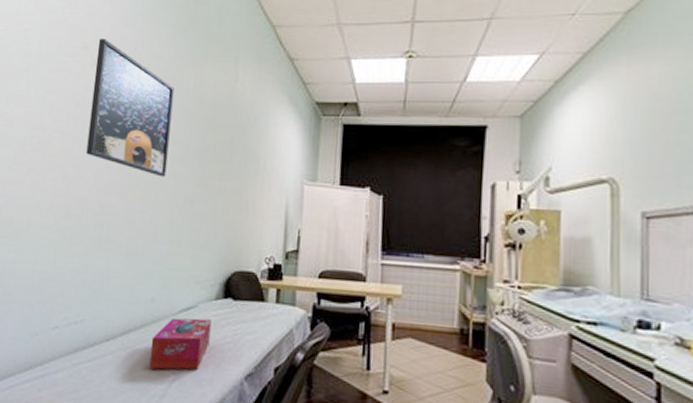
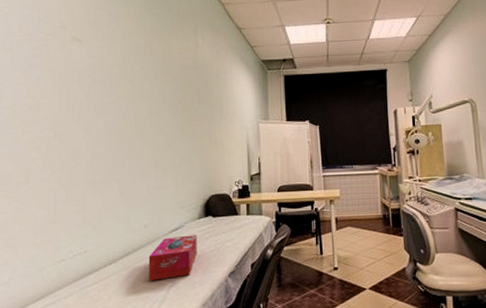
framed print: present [86,39,174,177] -> none [74,19,146,128]

